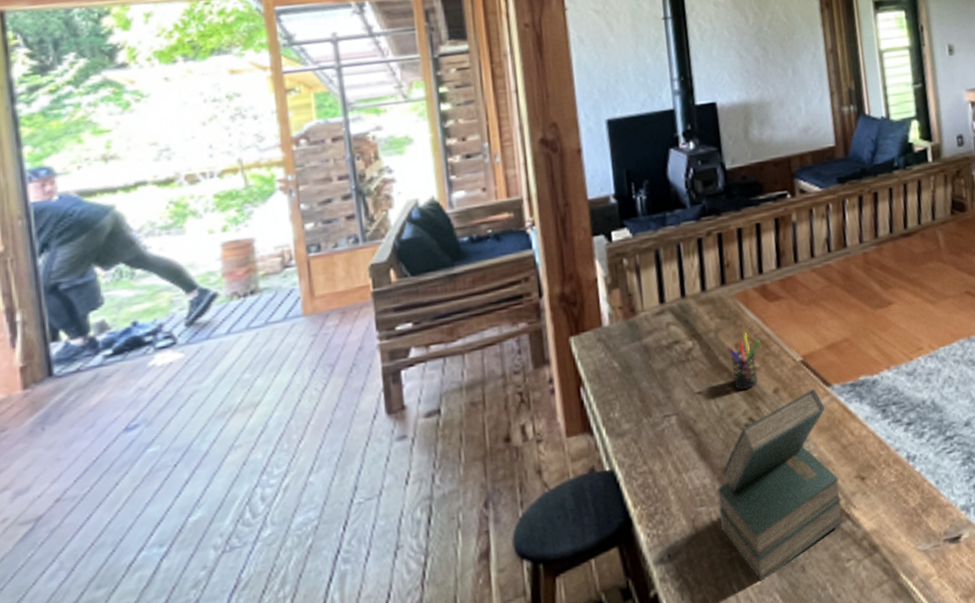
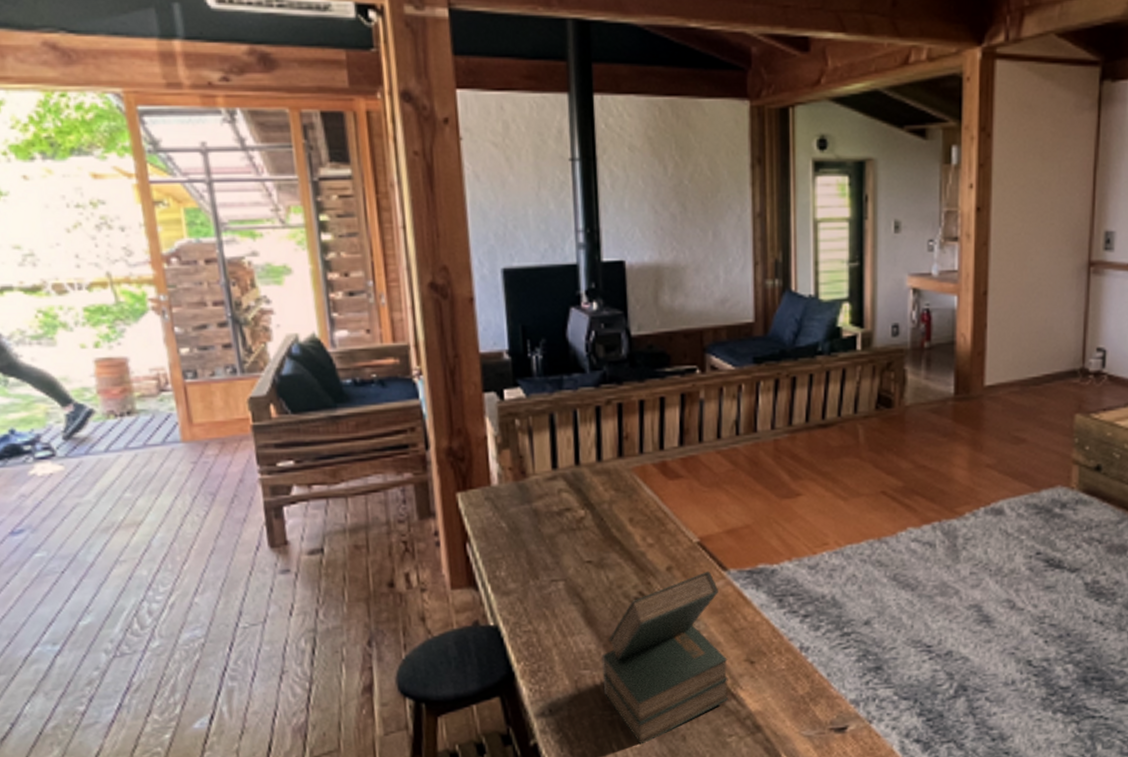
pen holder: present [727,332,760,390] -> none [621,507,656,564]

